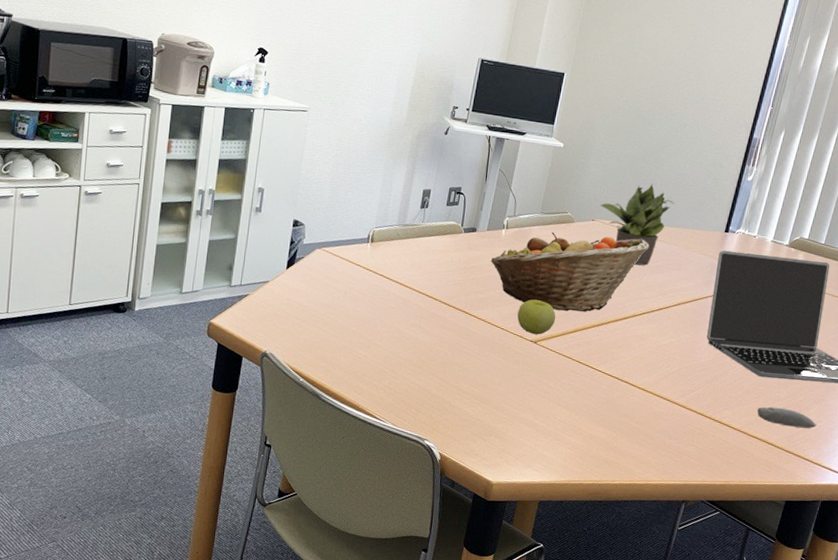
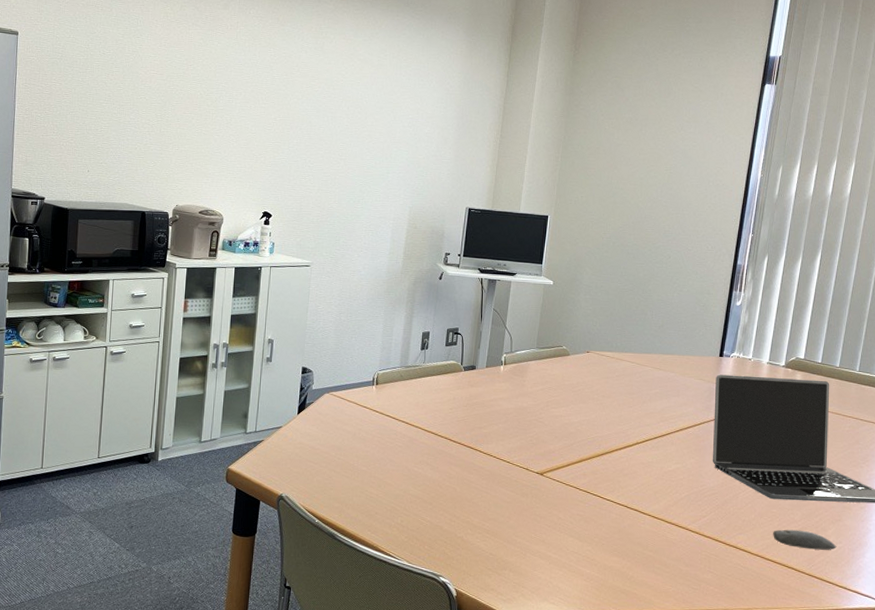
fruit basket: present [490,232,649,312] -> none [491,365,645,442]
apple: present [517,299,556,335] -> none [522,432,559,467]
potted plant: present [600,184,675,266] -> none [594,314,667,394]

